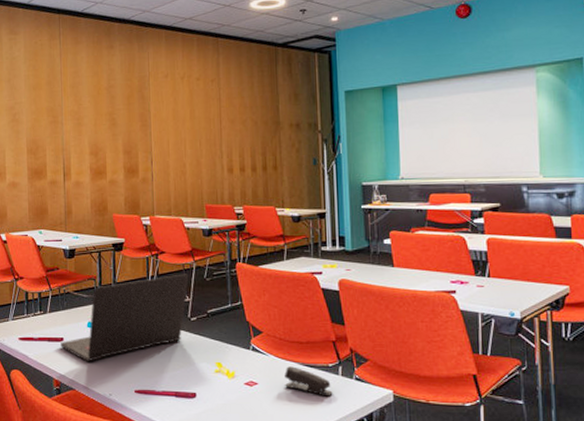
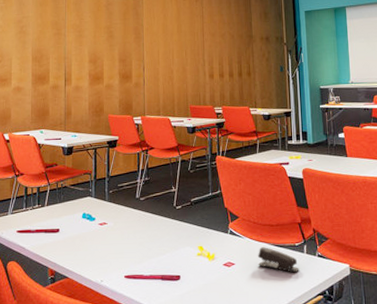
laptop: present [61,273,189,362] -> none [56,167,175,251]

